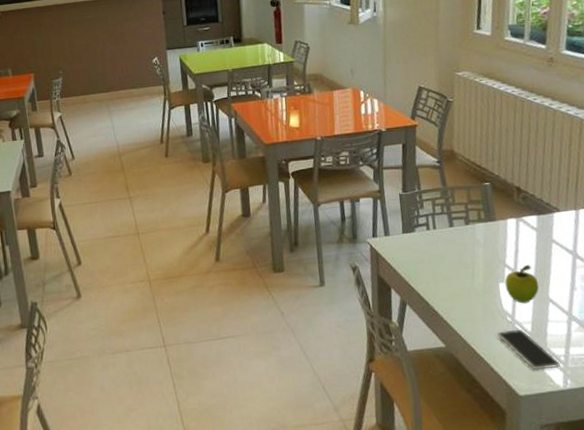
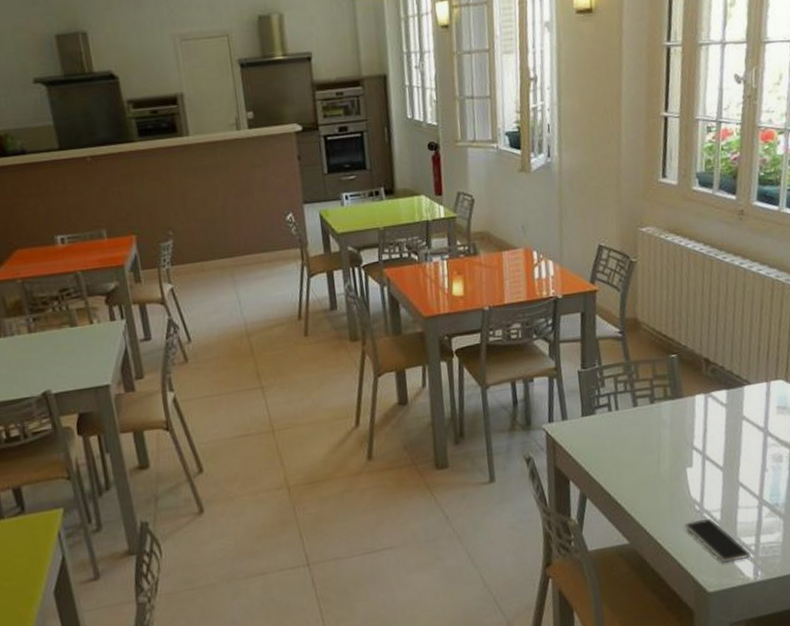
fruit: present [504,265,539,304] -> none [692,446,729,490]

